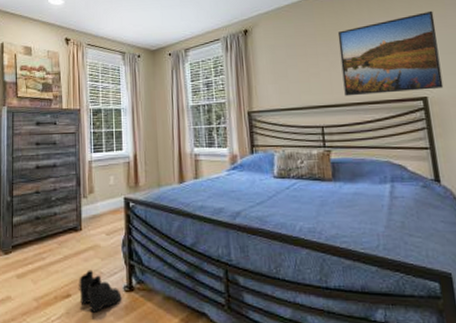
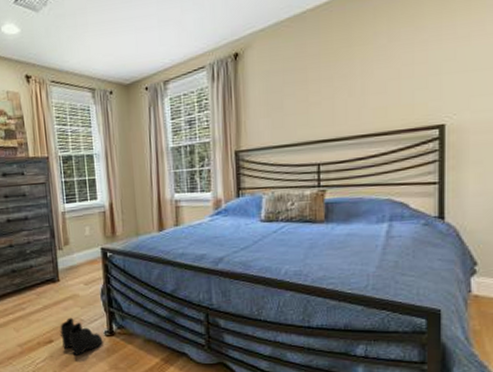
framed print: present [337,10,444,96] -> none [347,15,470,128]

